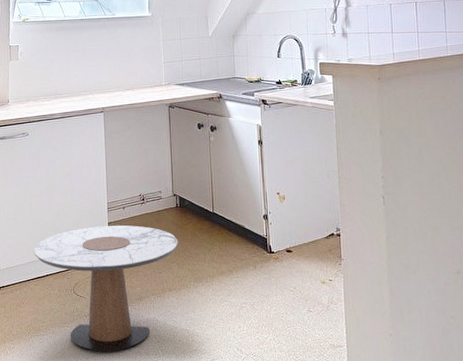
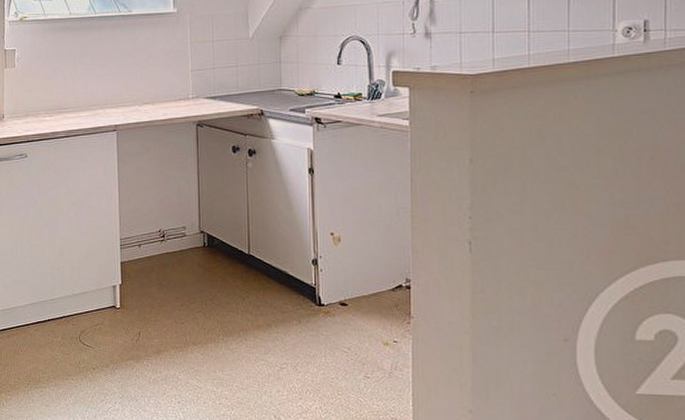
side table: present [34,225,178,352] -> none [34,266,205,411]

